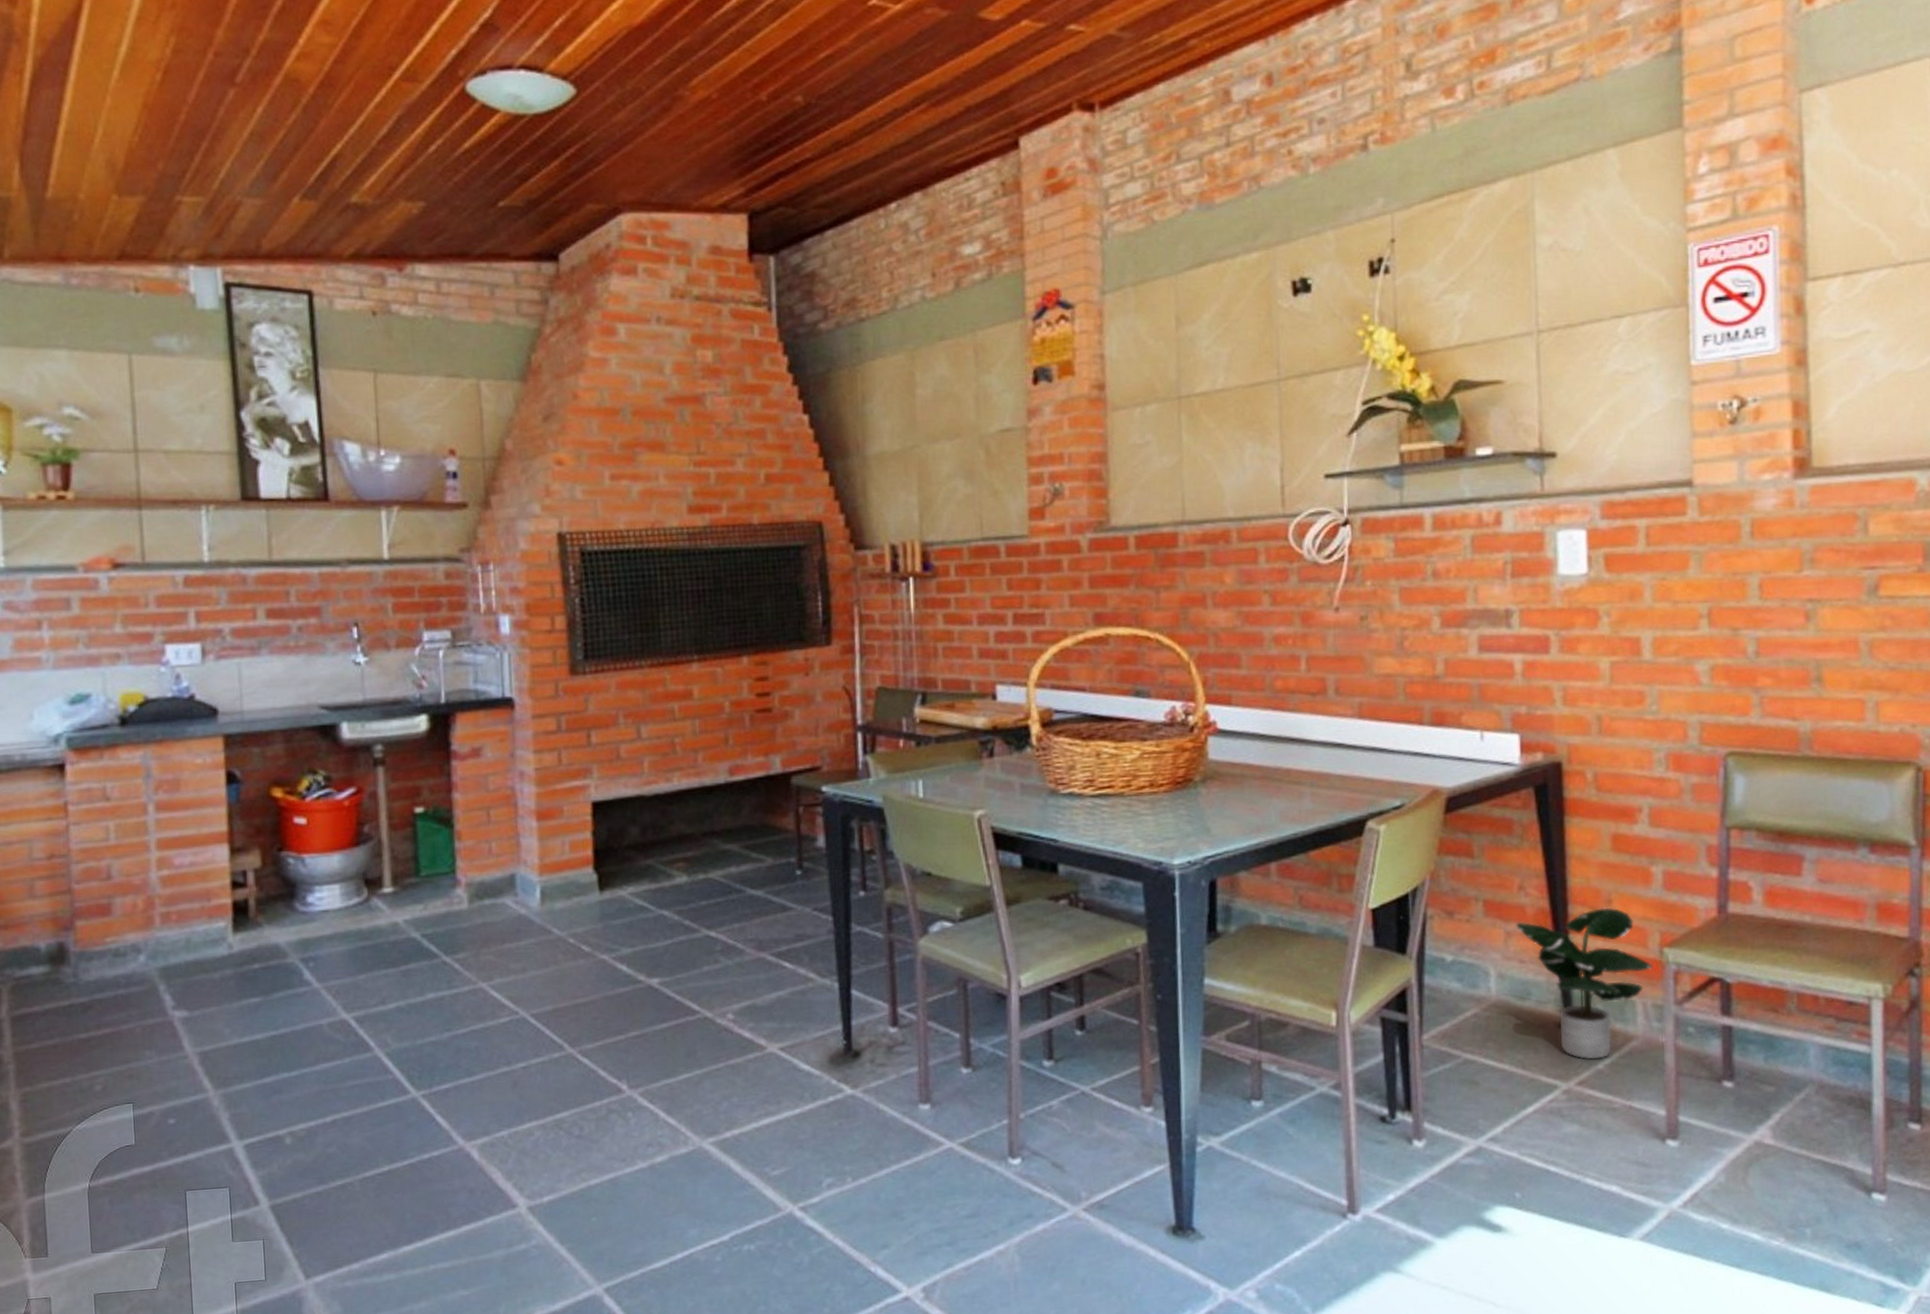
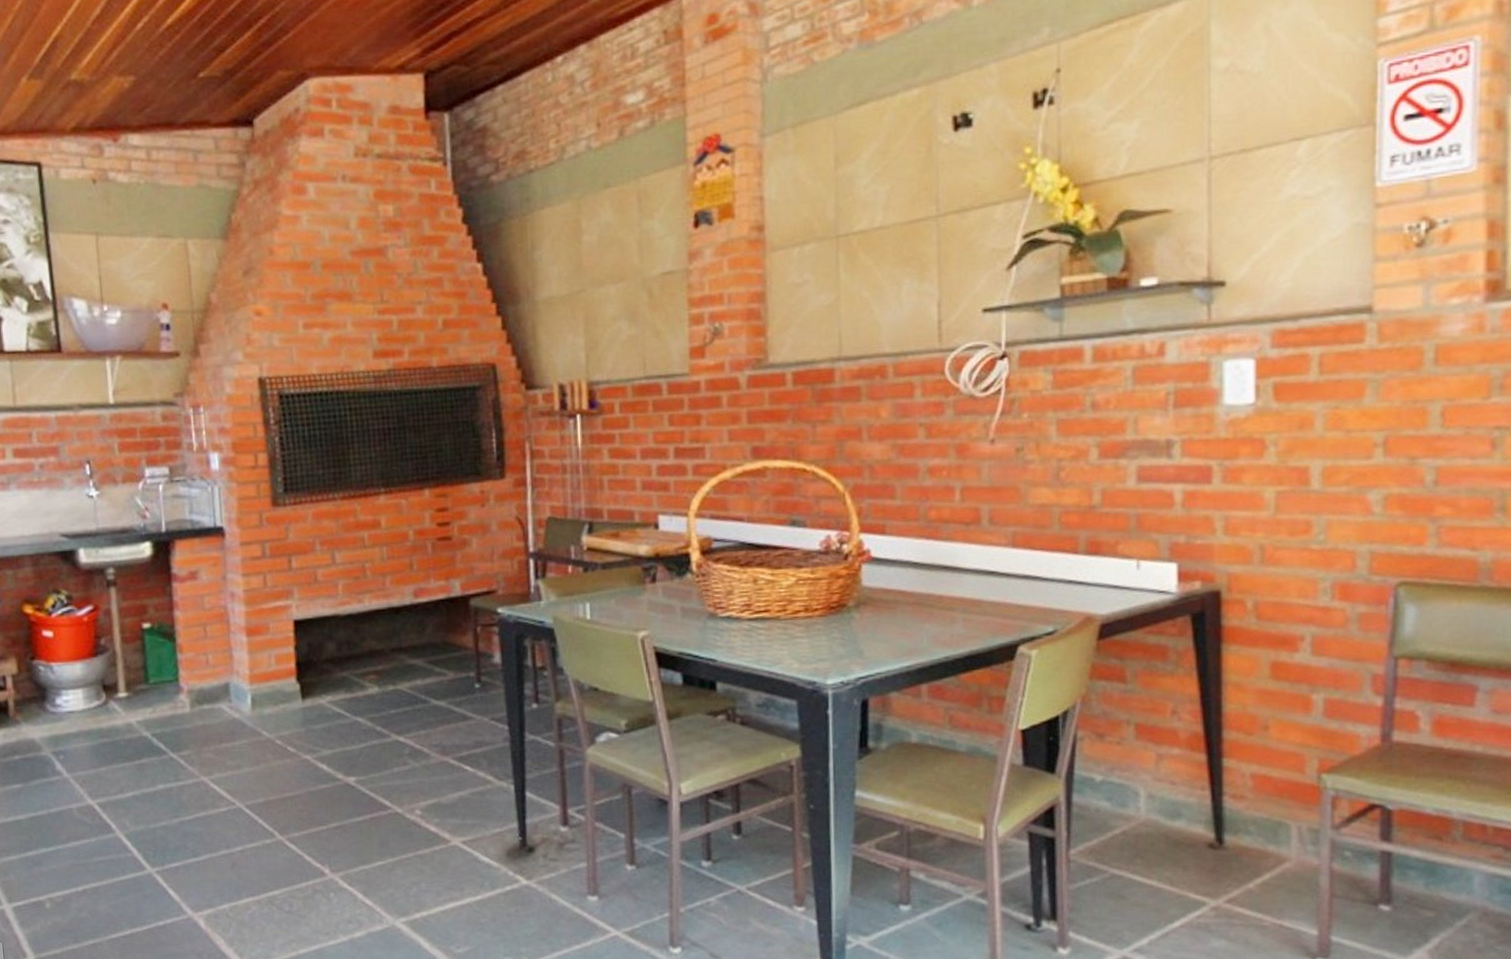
potted plant: present [1515,907,1653,1060] -> none [1167,733,1309,879]

